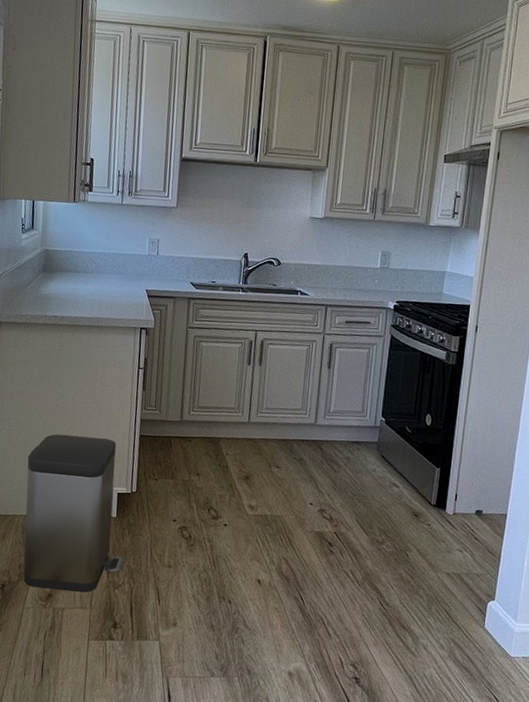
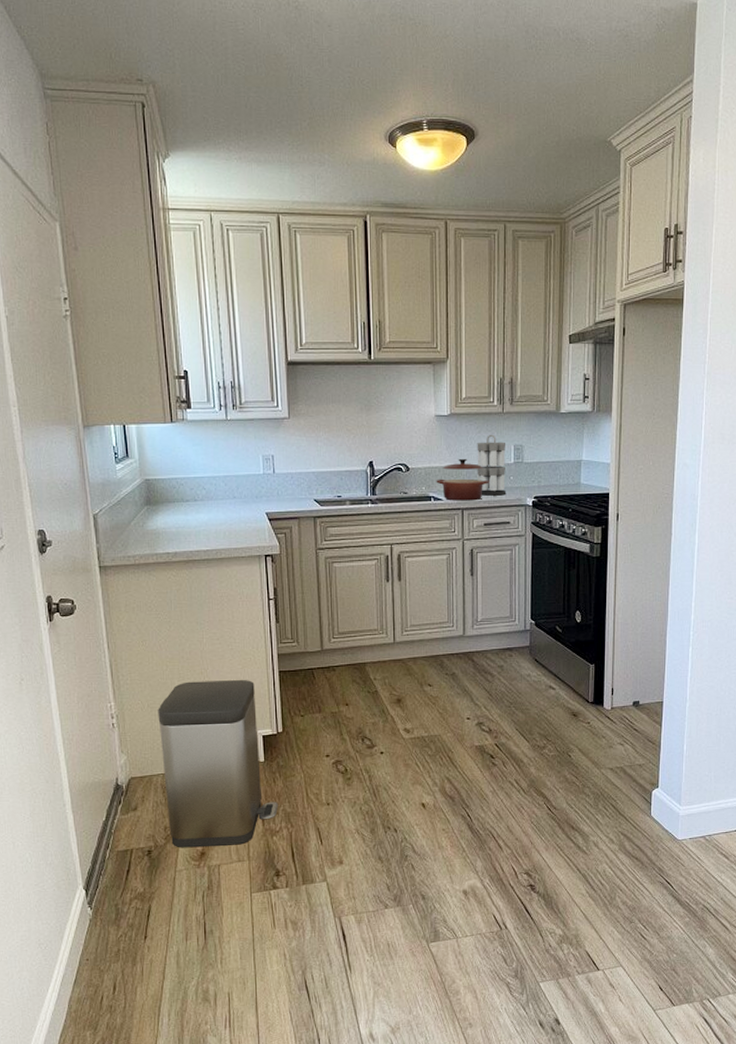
saucepan: none [304,258,356,299] -> present [436,458,491,501]
spice rack: none [343,239,375,297] -> present [477,434,507,496]

